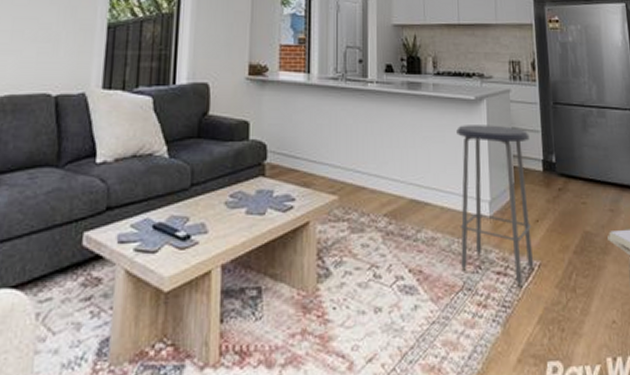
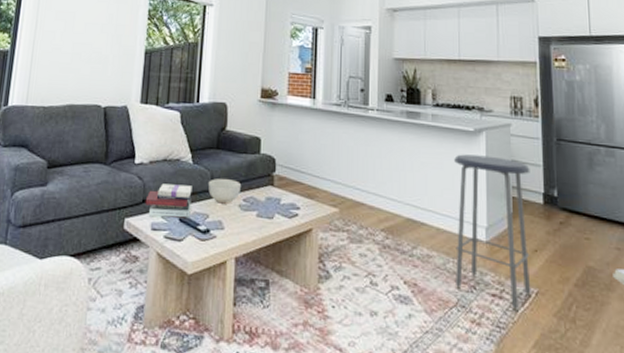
books: none [109,184,169,227] -> present [145,183,192,220]
bowl: none [187,172,228,203] -> present [207,178,242,204]

